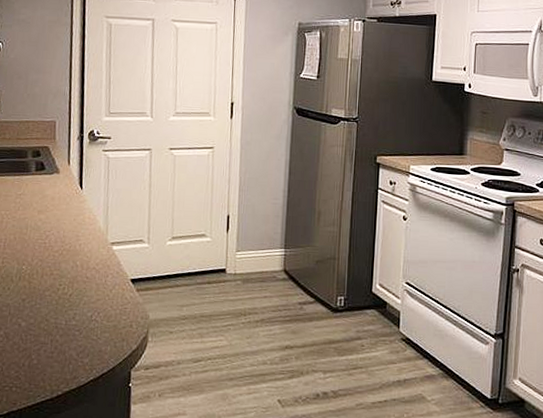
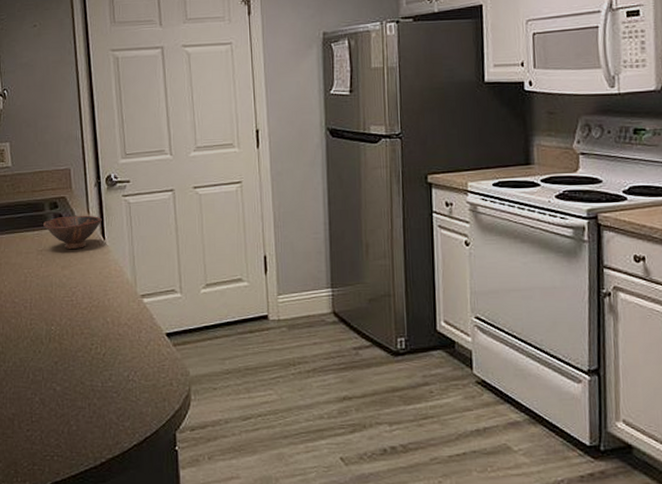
bowl: none [25,164,82,196] -> present [43,215,102,249]

